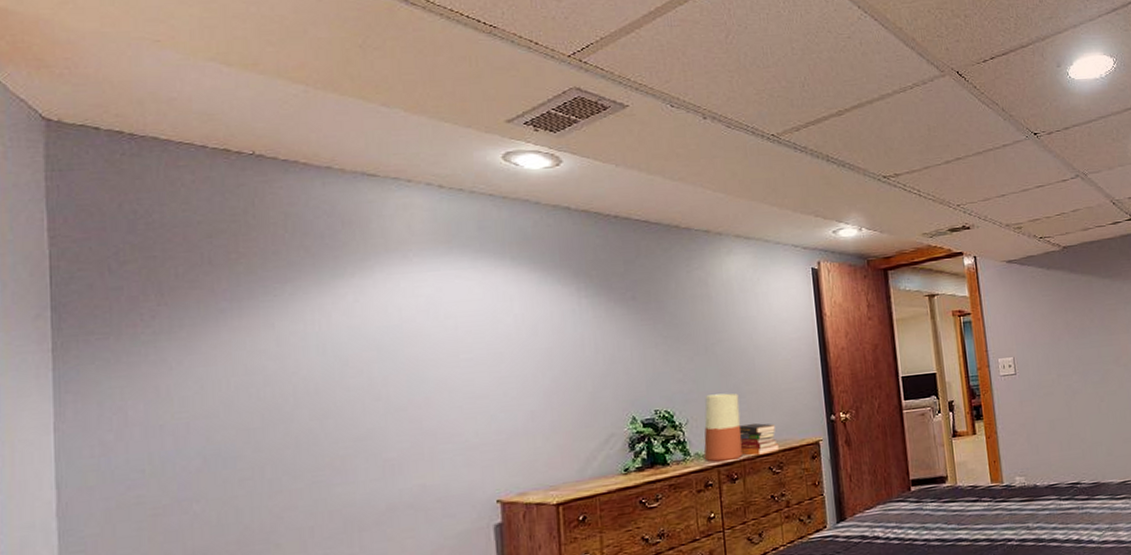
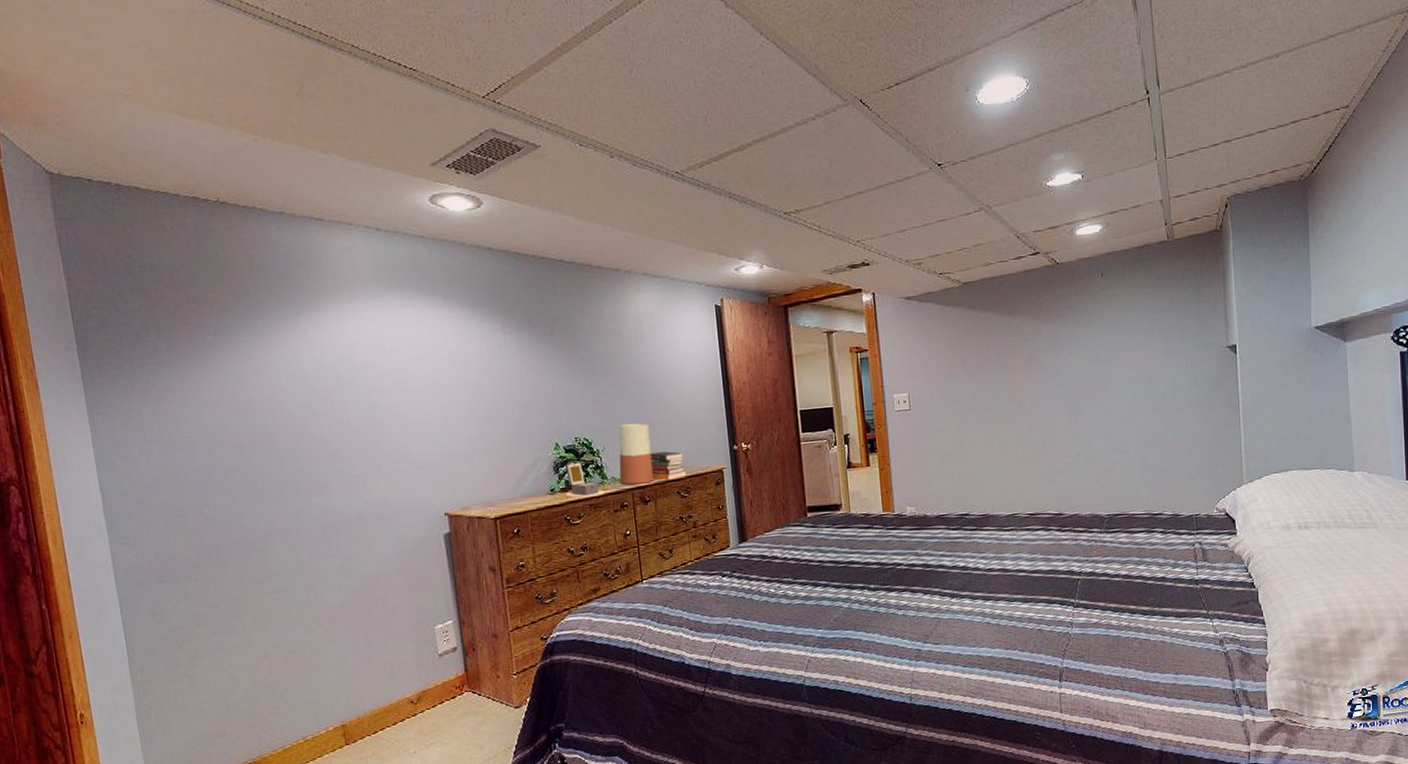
jewelry box: none [642,436,688,478] -> present [565,461,606,498]

